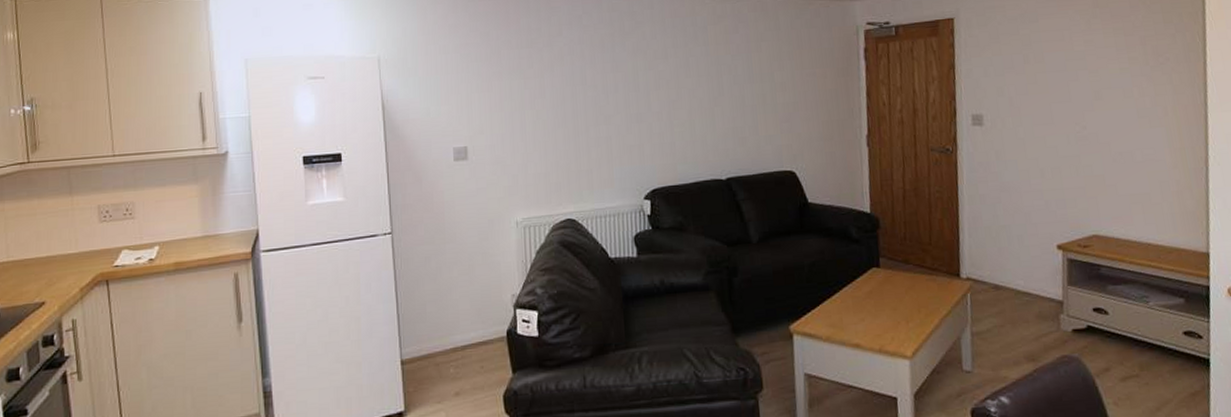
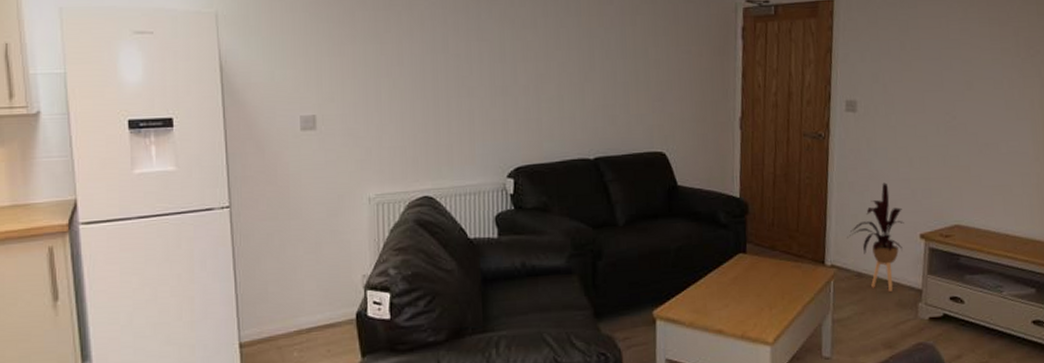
house plant: none [981,194,1040,303] -> present [847,182,904,291]

